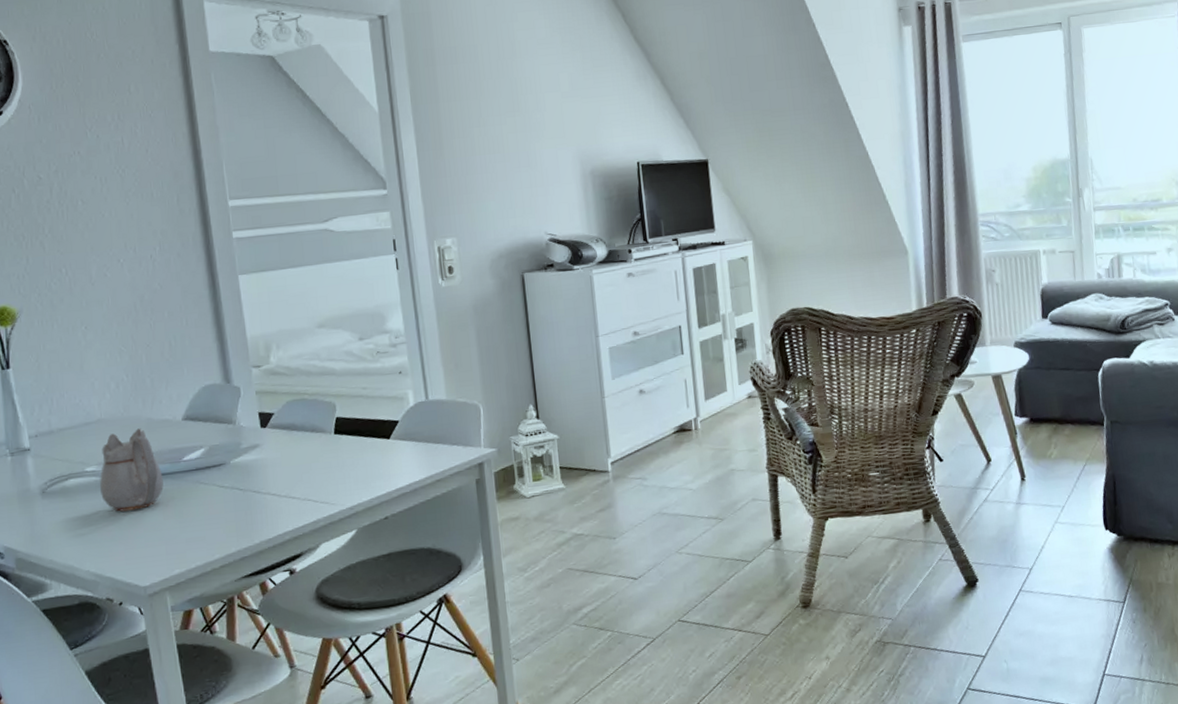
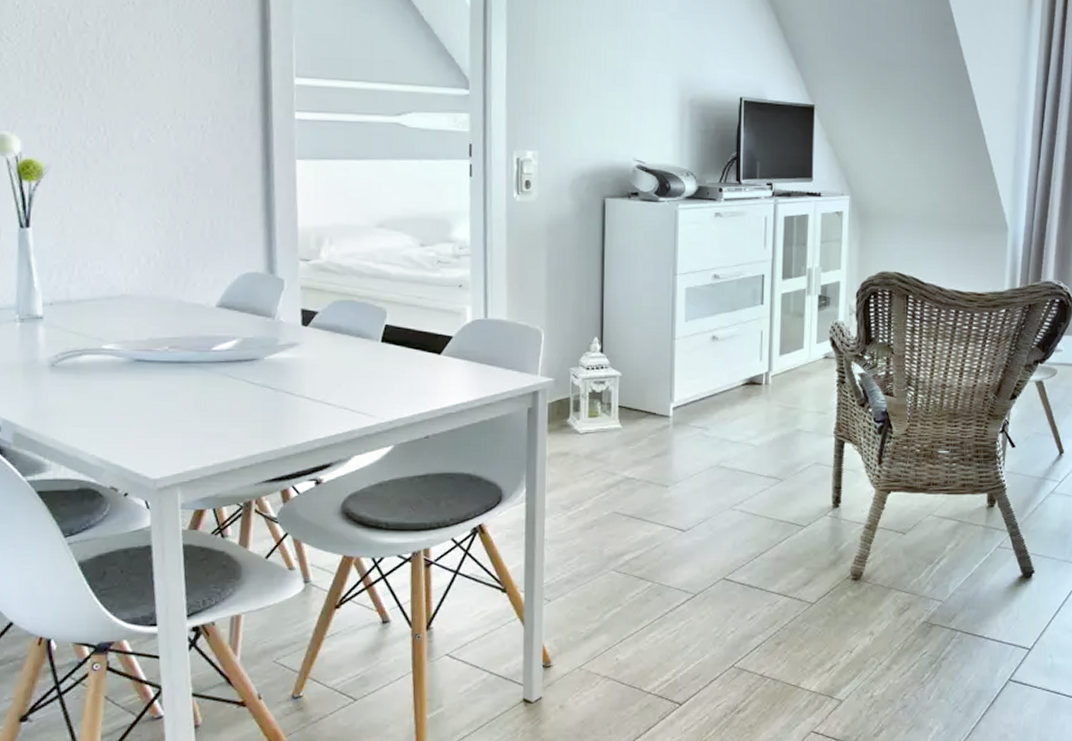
teapot: present [99,428,164,512] -> none [116,310,188,397]

